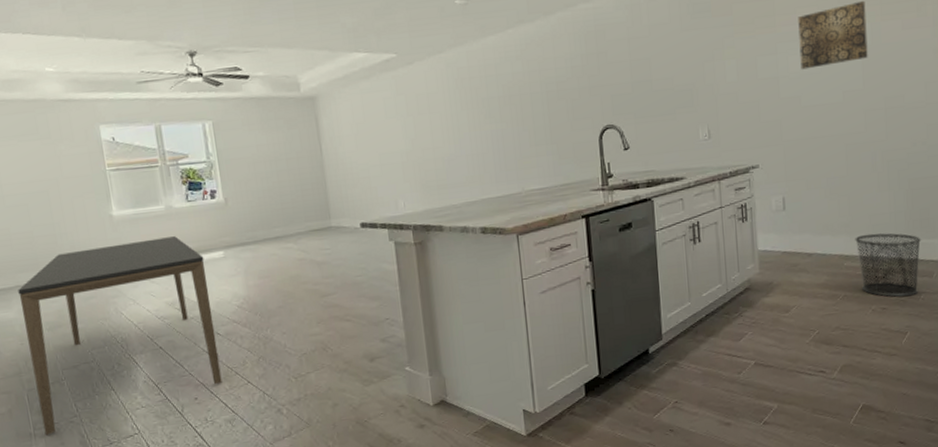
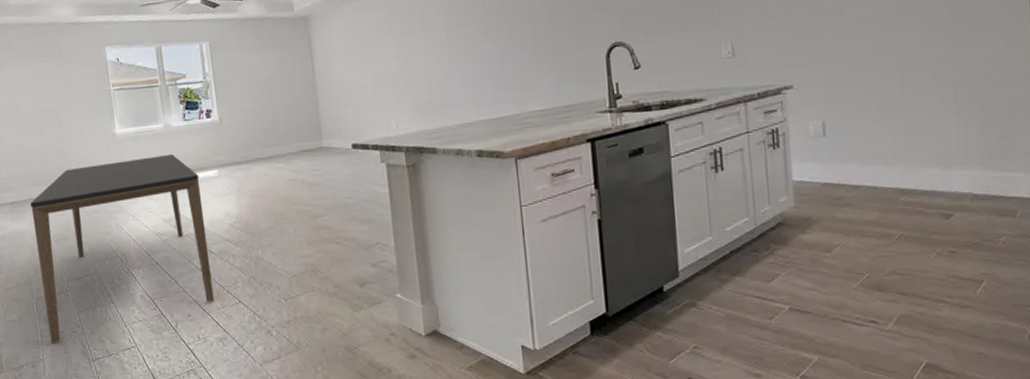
waste bin: present [855,233,922,297] -> none [913,164,1001,239]

